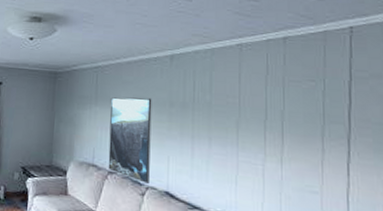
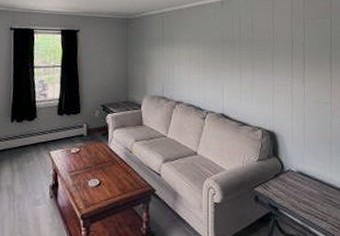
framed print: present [108,97,152,184] -> none [175,37,209,109]

